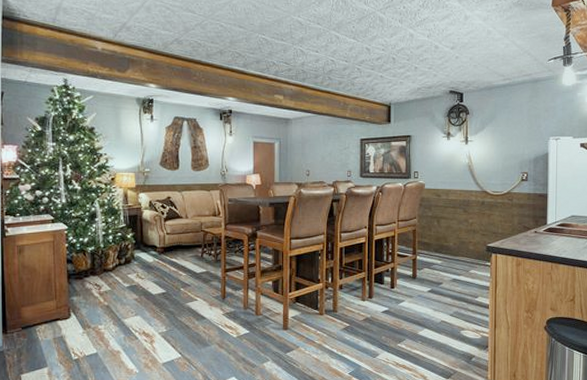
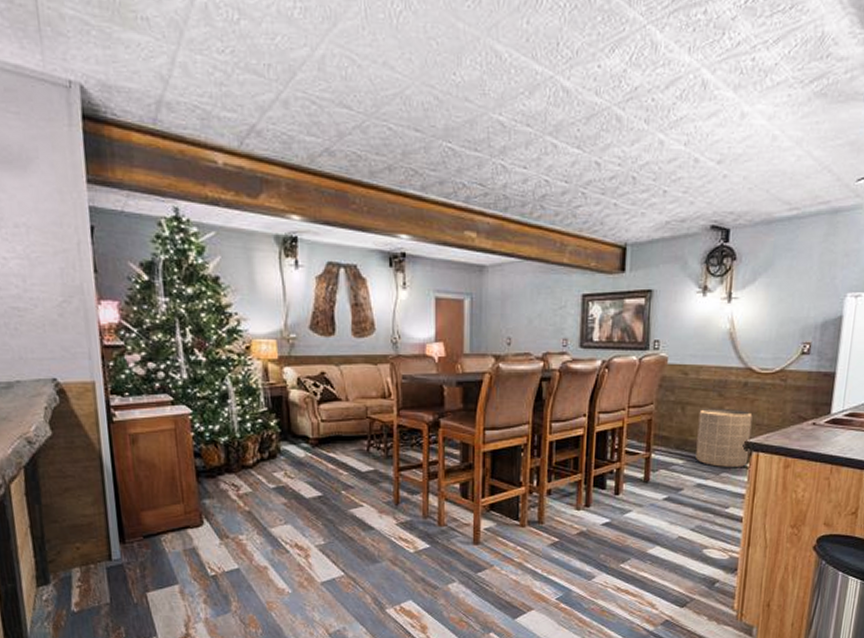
trash can: none [450,221,490,267] -> present [696,408,753,468]

